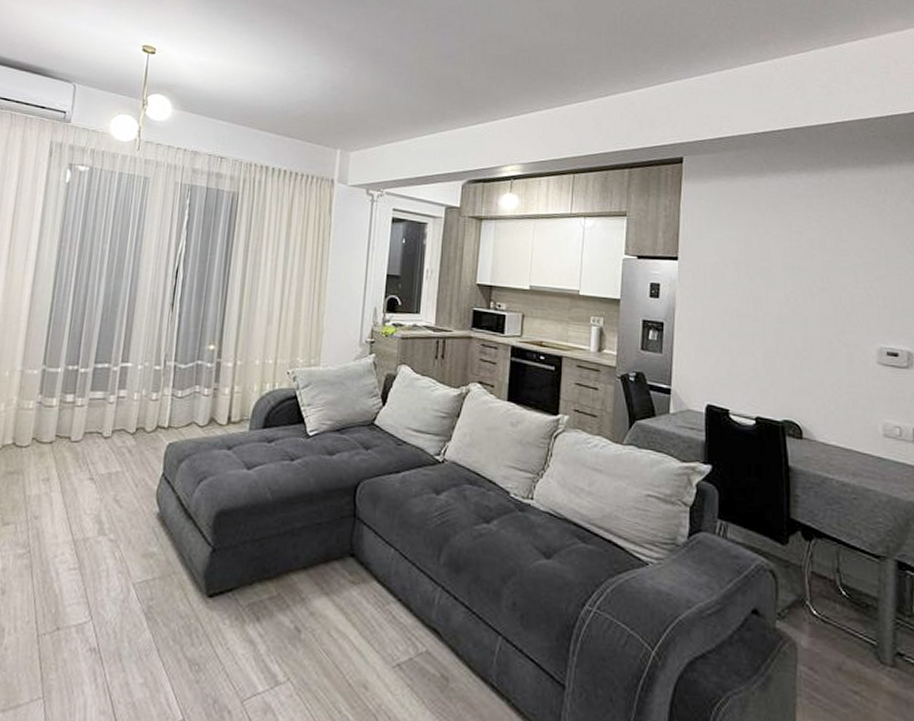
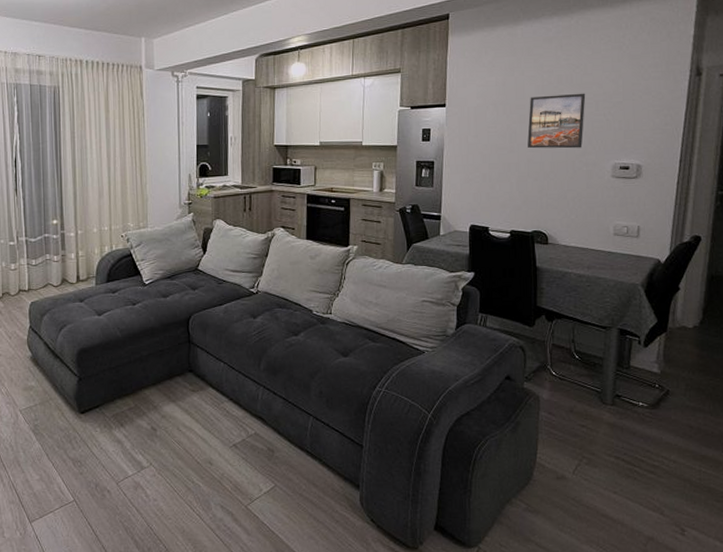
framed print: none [774,259,843,325] -> present [527,93,586,149]

